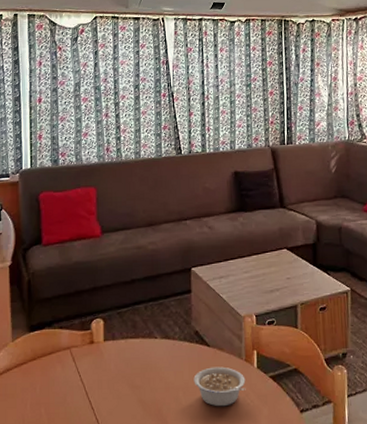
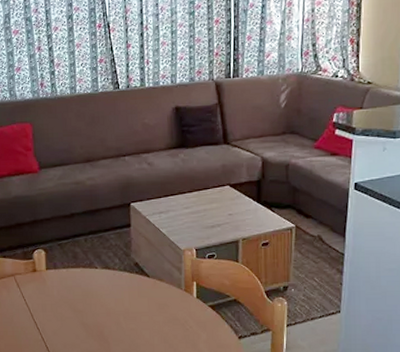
legume: present [193,366,246,407] -> none [134,295,185,331]

